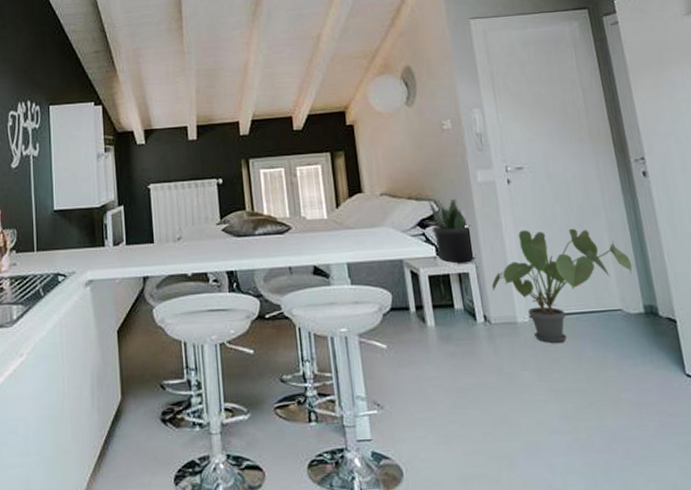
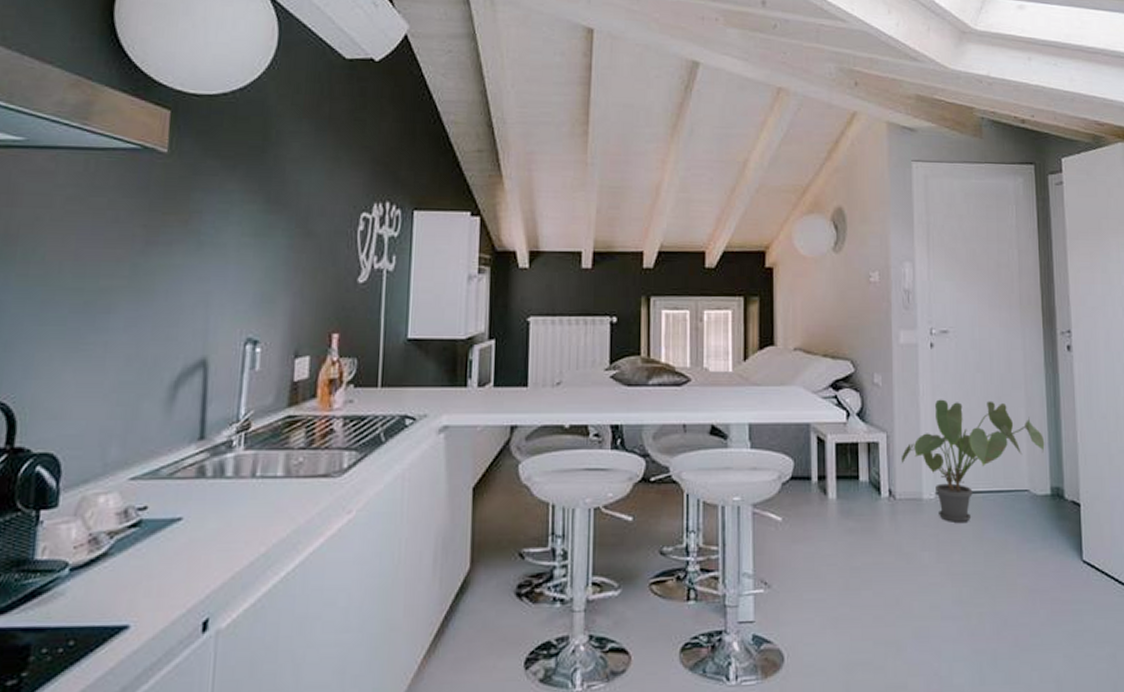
planter: present [428,199,476,263] -> none [845,359,888,432]

